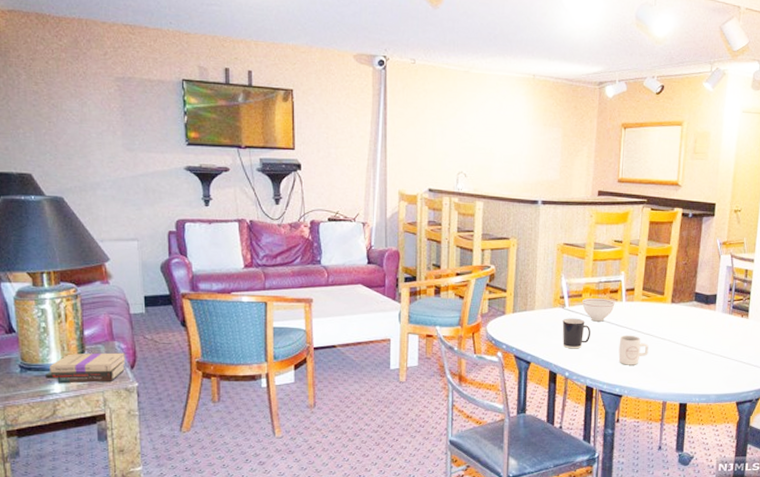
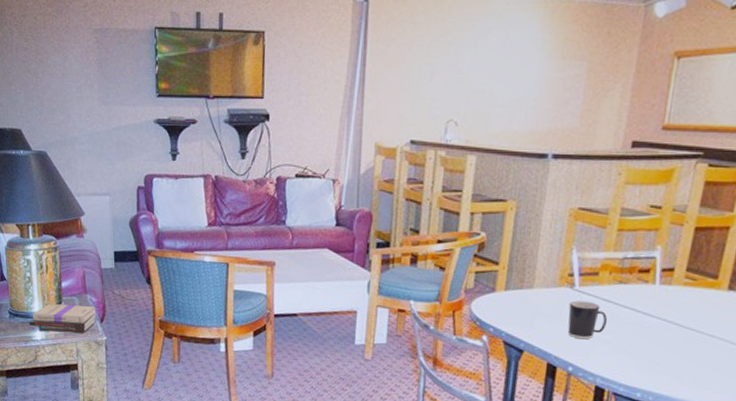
bowl: present [581,297,615,322] -> none [597,277,645,308]
mug: present [618,335,649,365] -> none [643,327,689,366]

